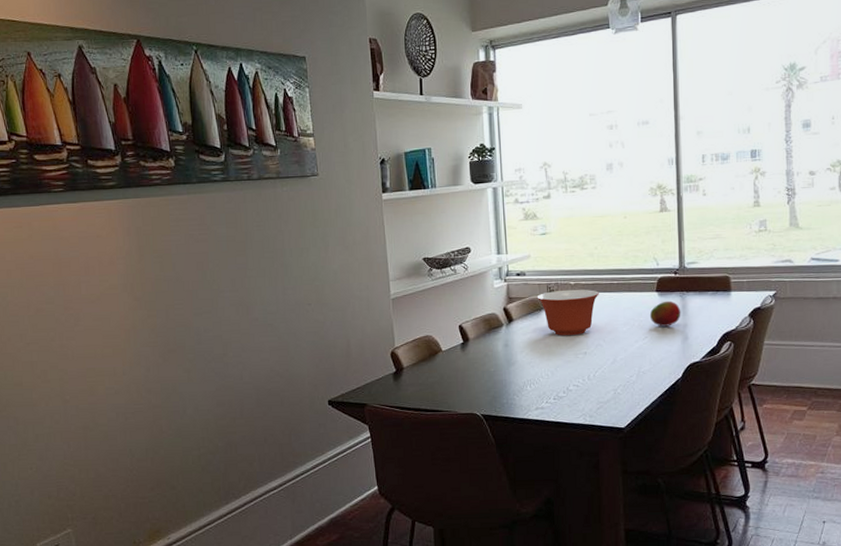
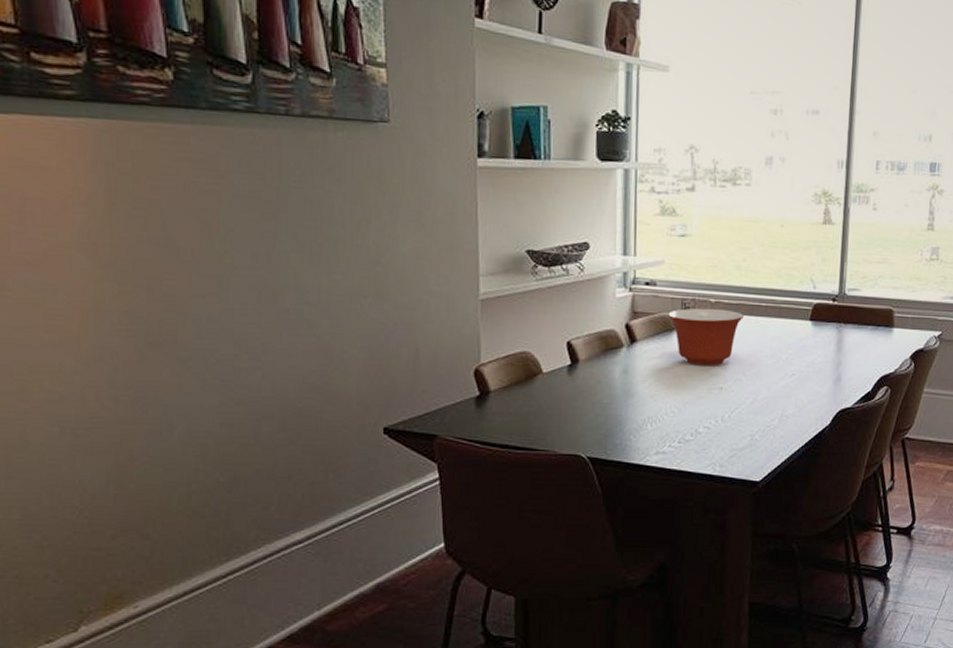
fruit: present [649,300,681,327] -> none [800,332,836,363]

